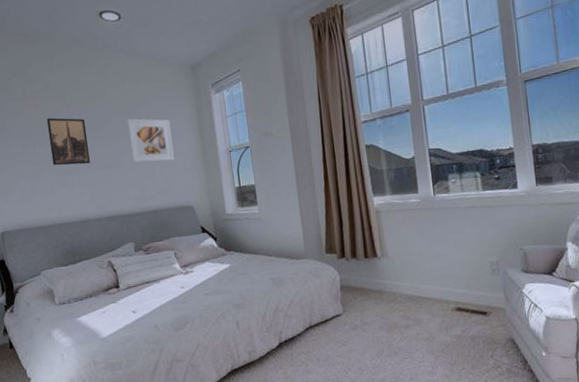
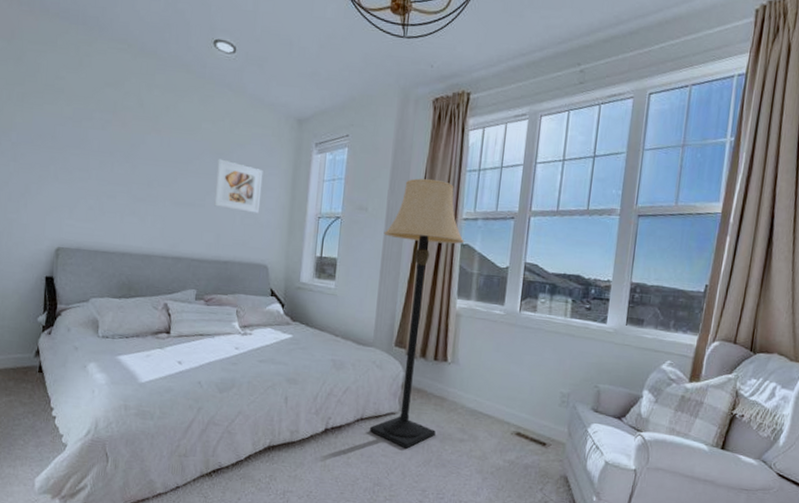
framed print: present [46,118,90,166] -> none [128,139,174,197]
lamp: none [292,91,382,346] -> present [369,178,465,449]

